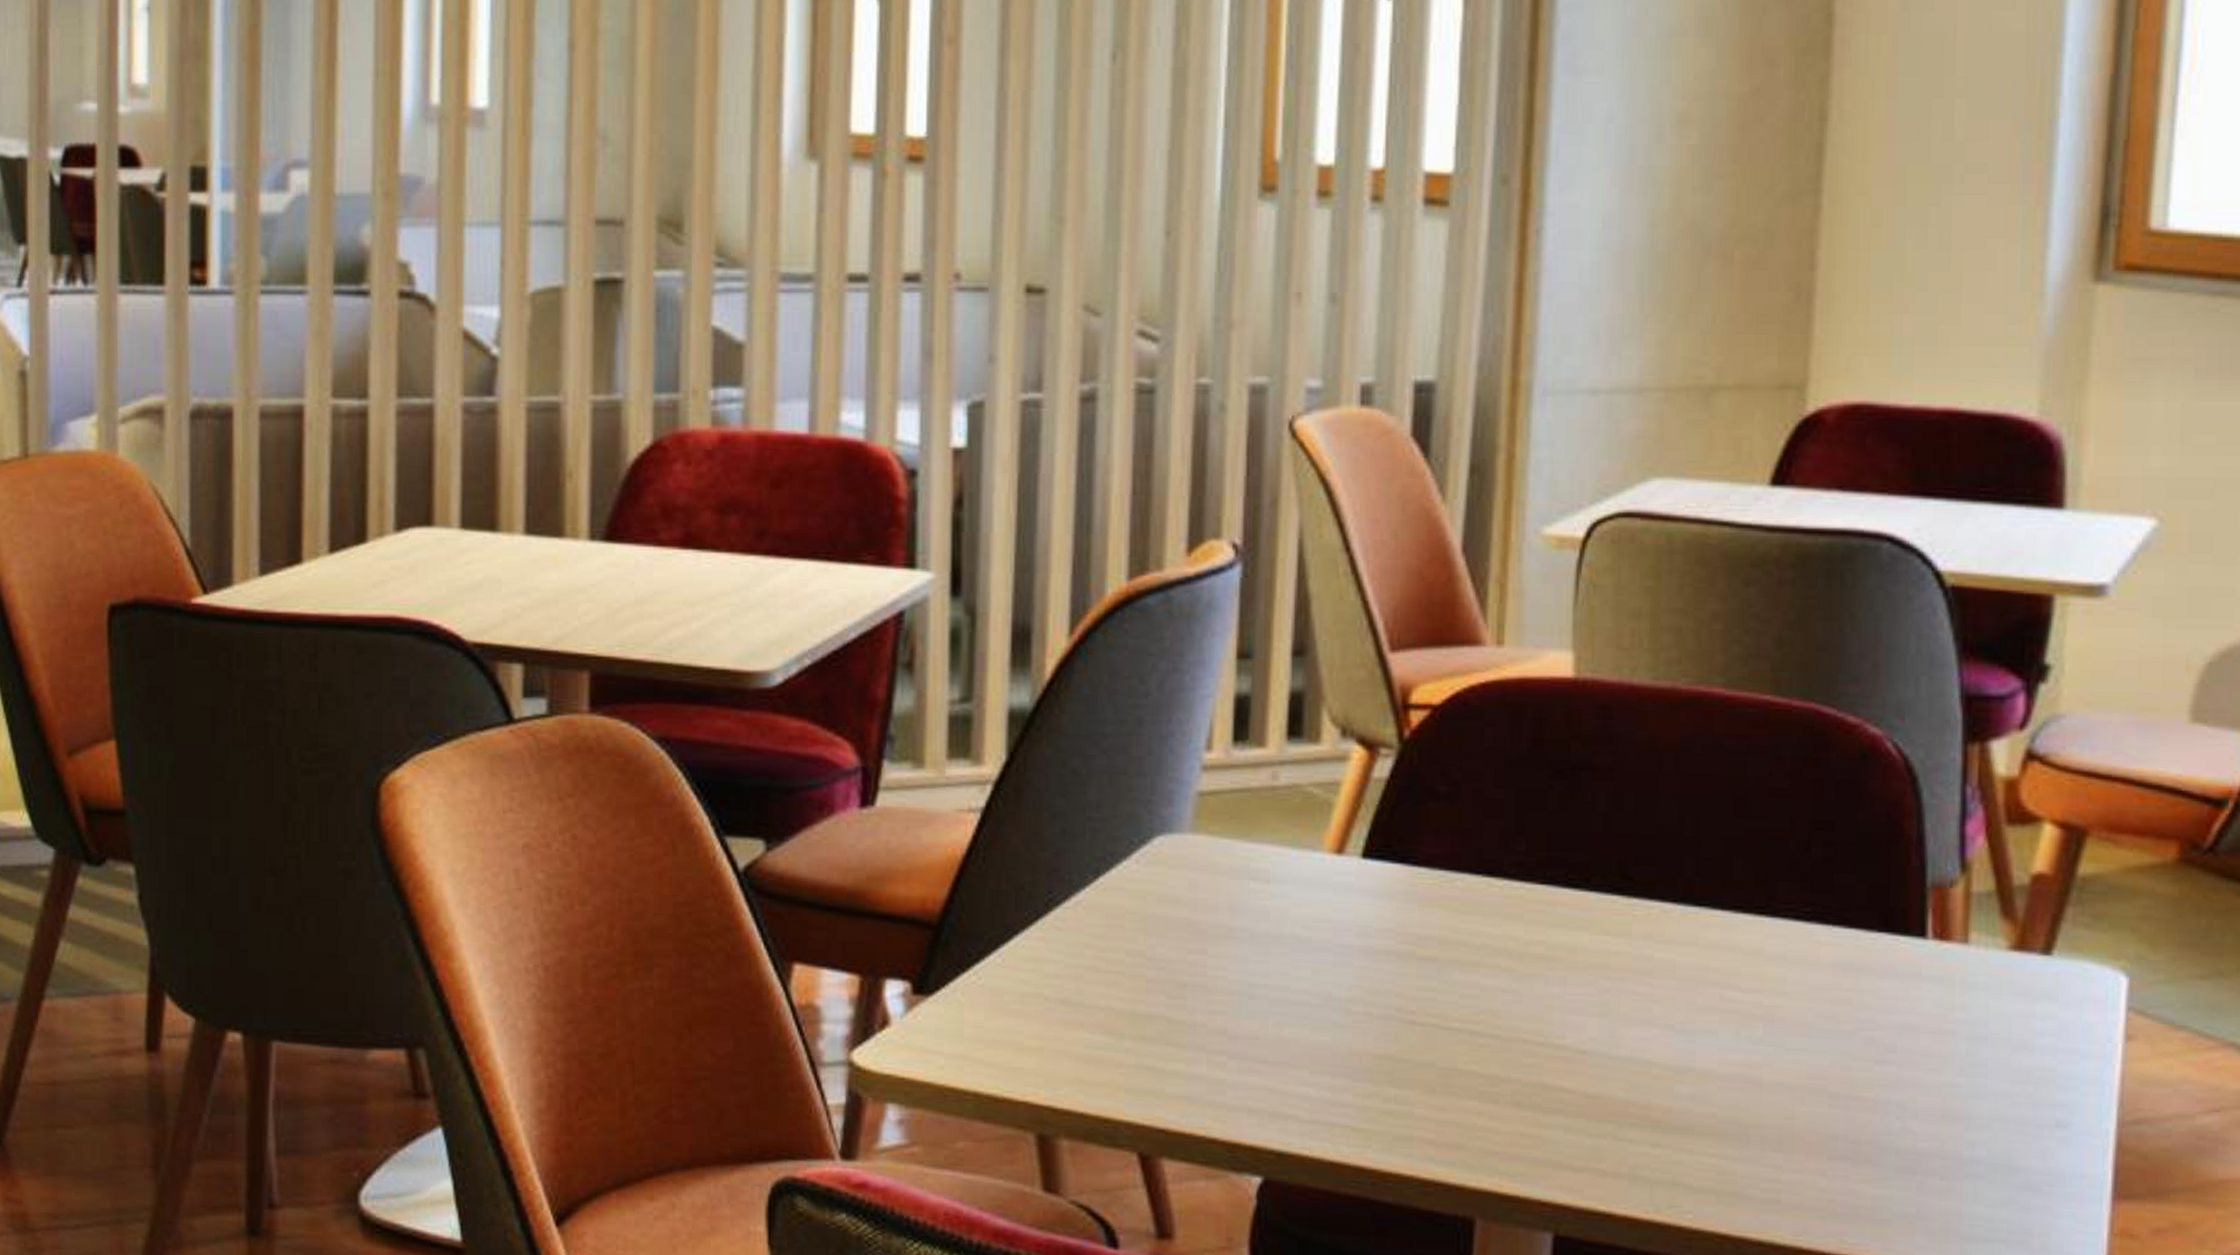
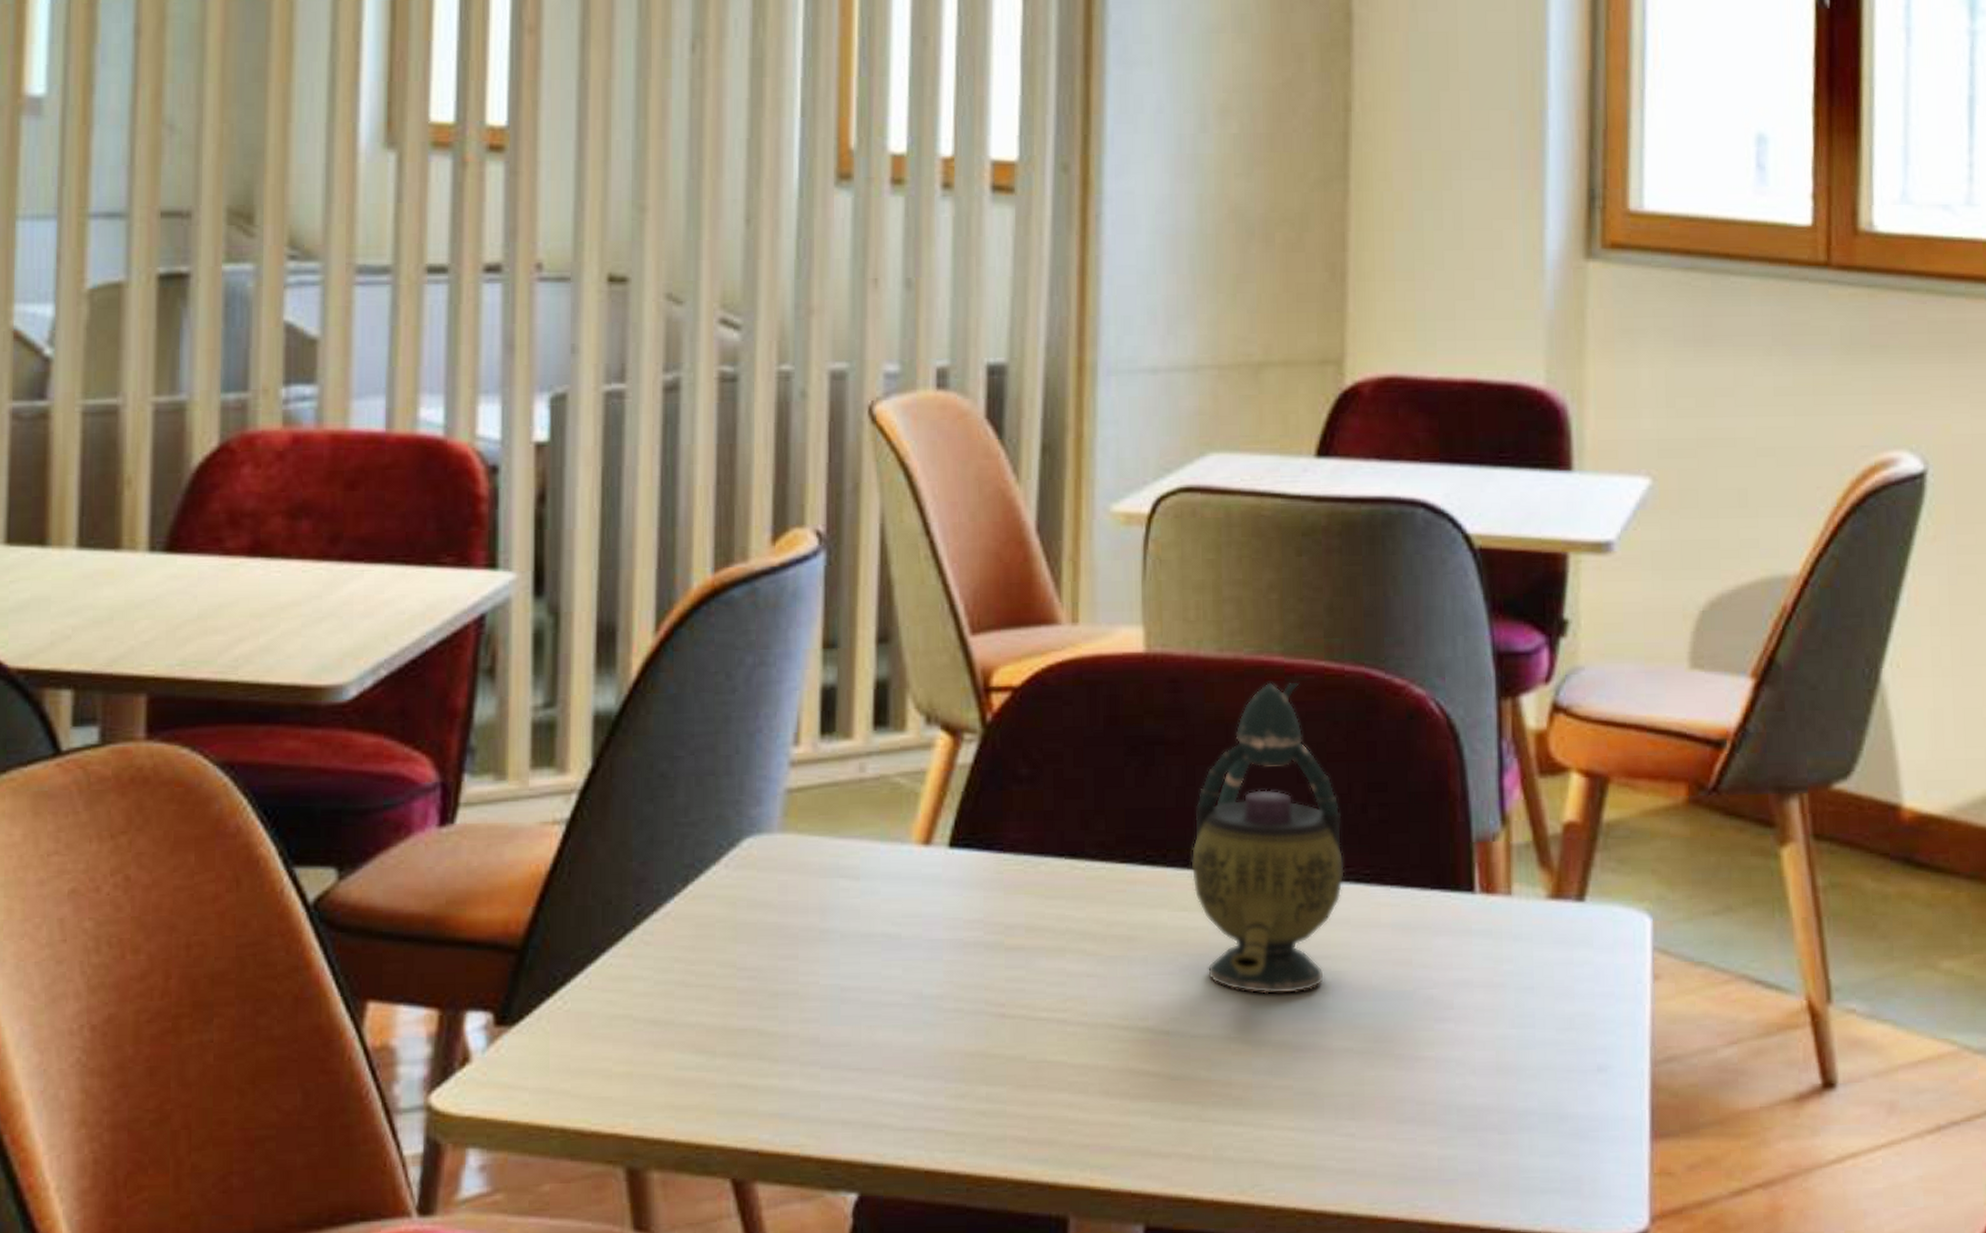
teapot: none [1615,714,1783,1025] -> present [1191,682,1345,995]

